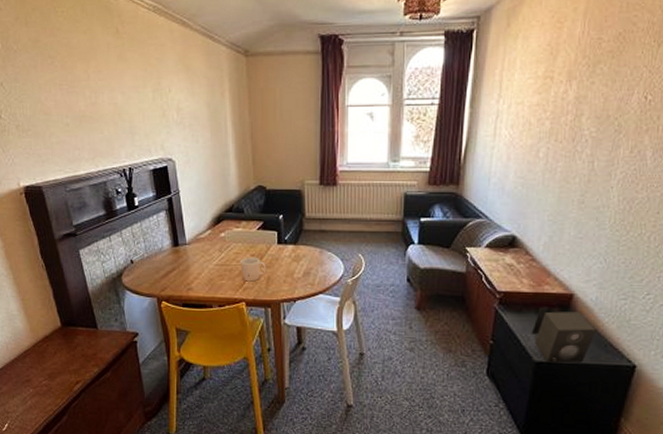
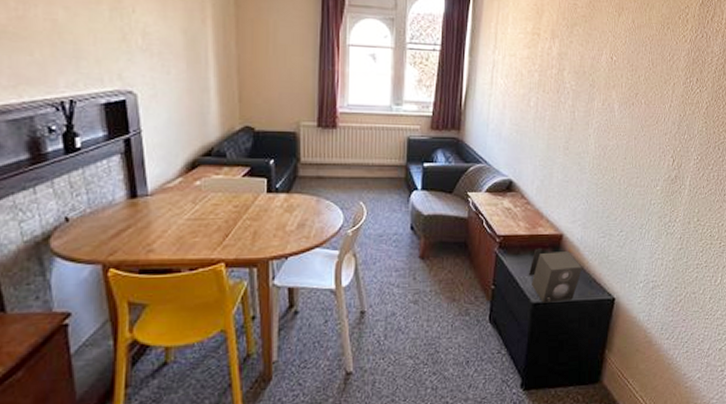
mug: present [240,257,267,282] -> none [220,208,253,238]

